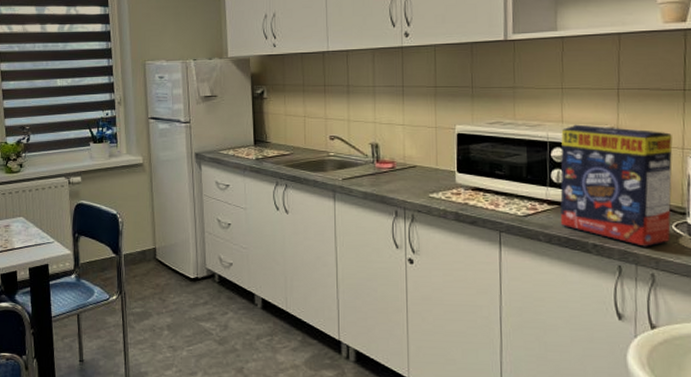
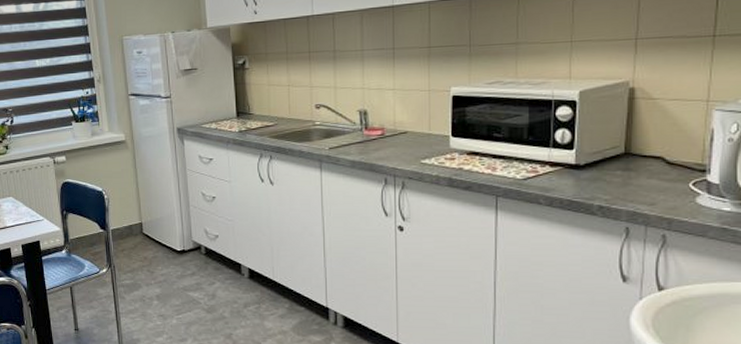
cereal box: present [560,124,673,247] -> none [563,80,696,207]

